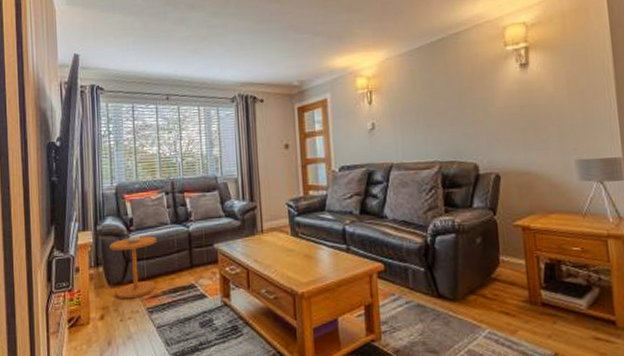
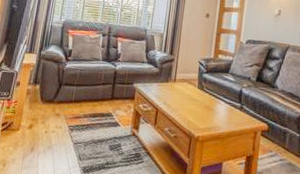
side table: present [109,235,157,299] -> none [46,64,88,116]

